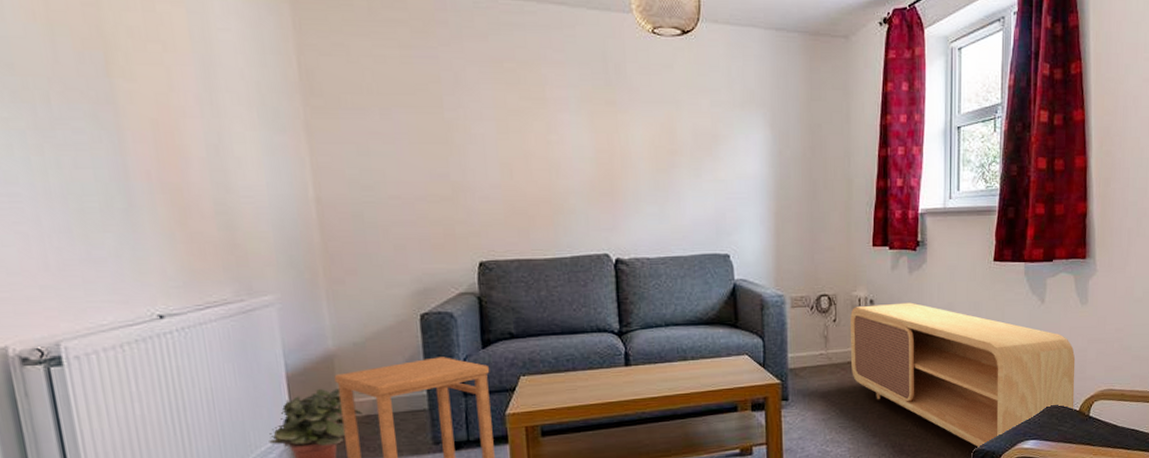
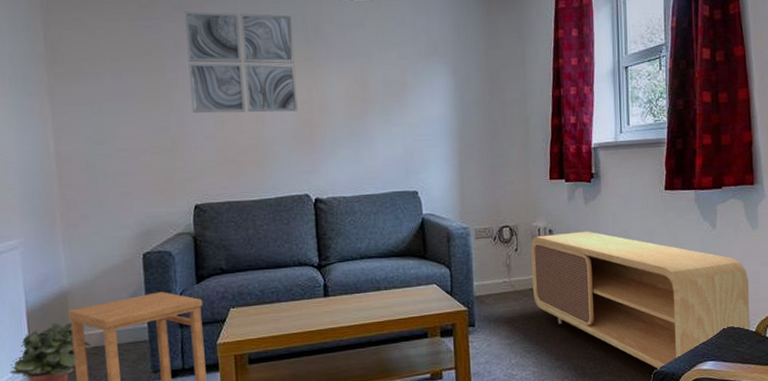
wall art: none [465,41,597,161] -> present [184,11,298,113]

